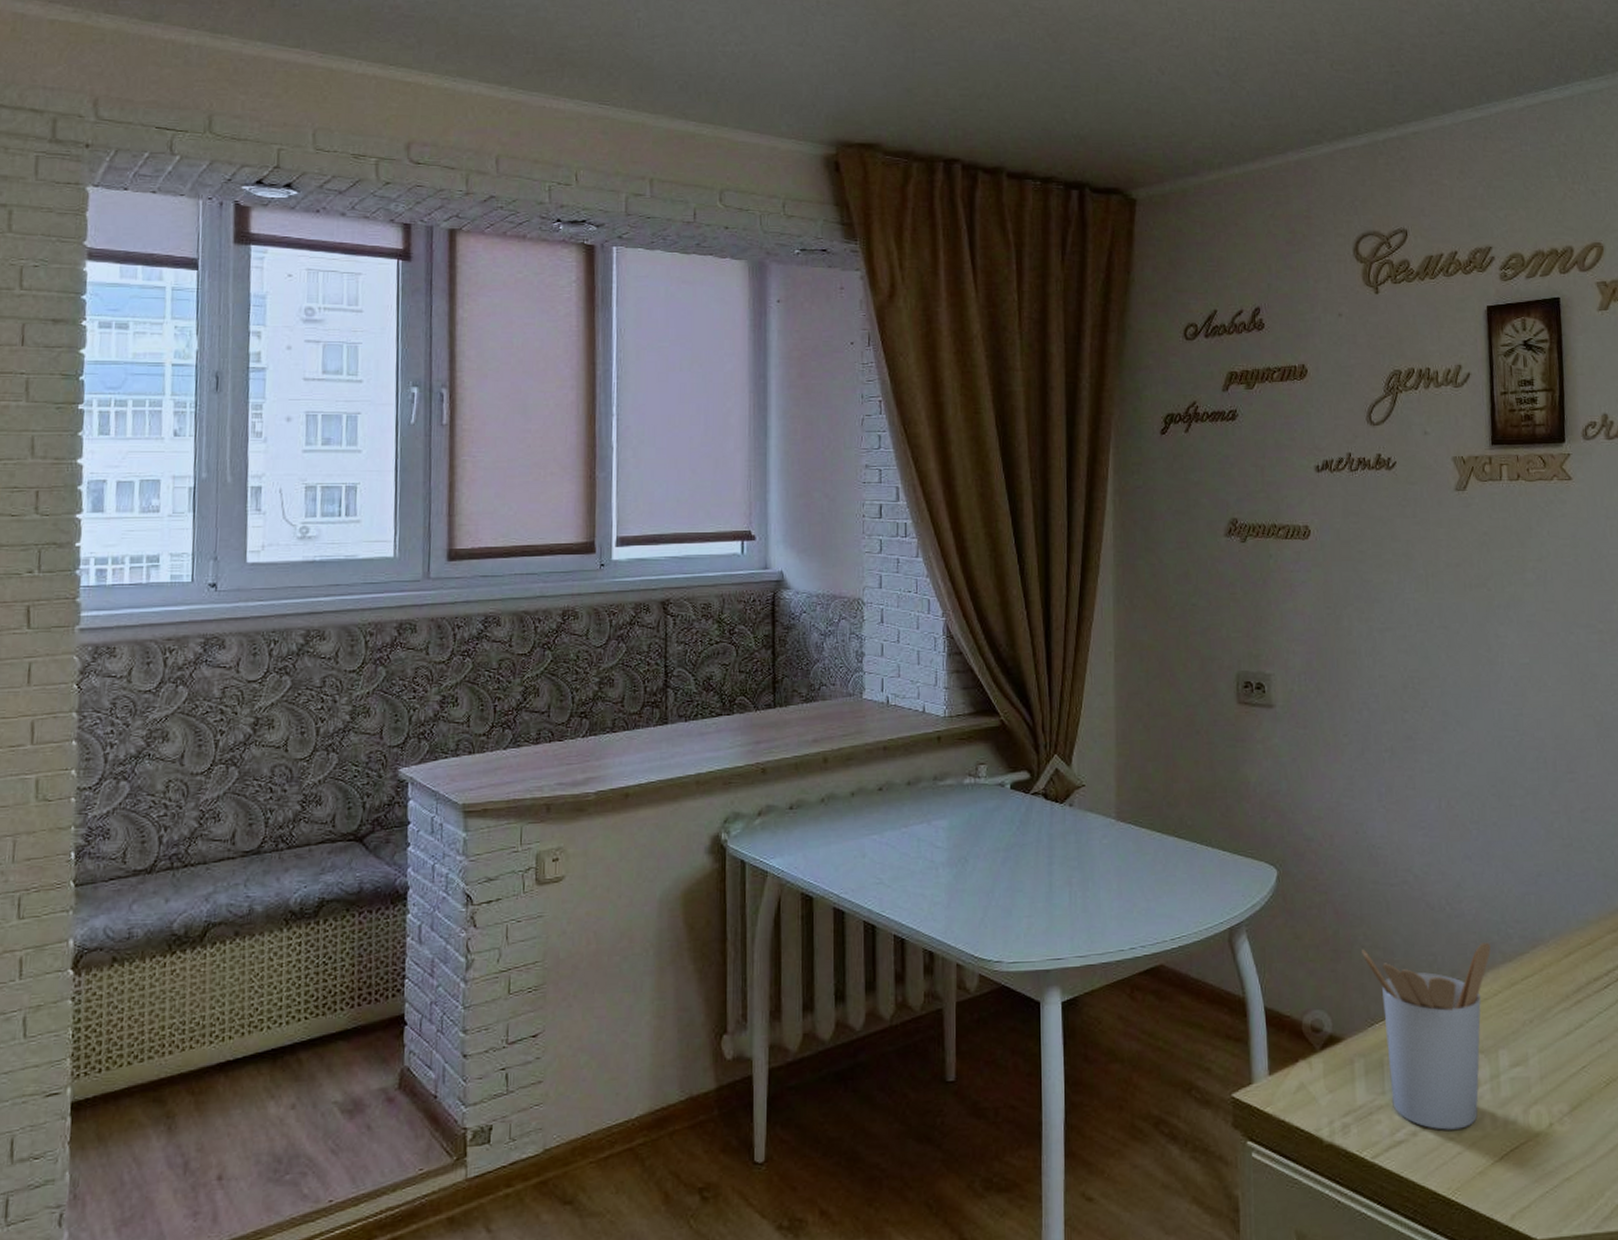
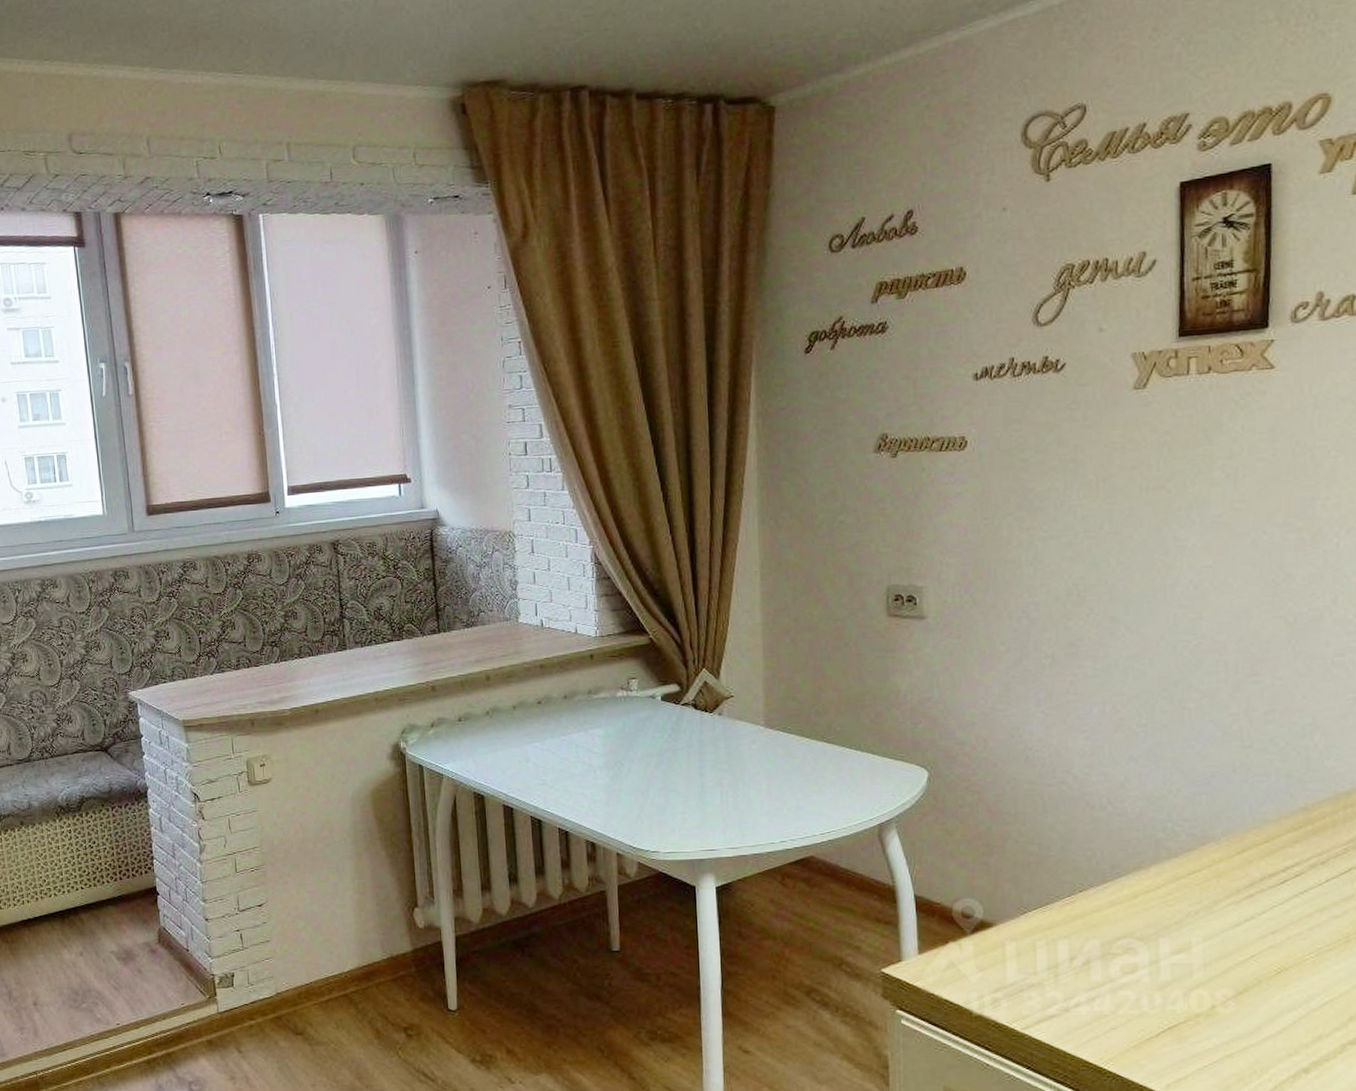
utensil holder: present [1362,942,1491,1130] -> none [1016,839,1155,1008]

